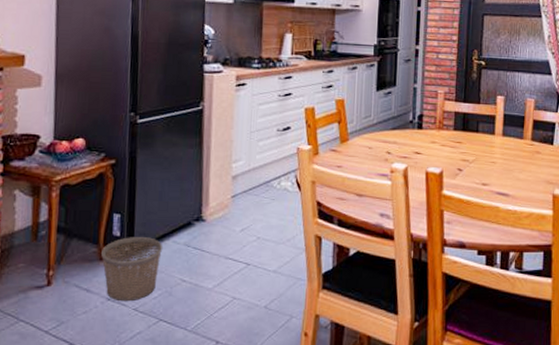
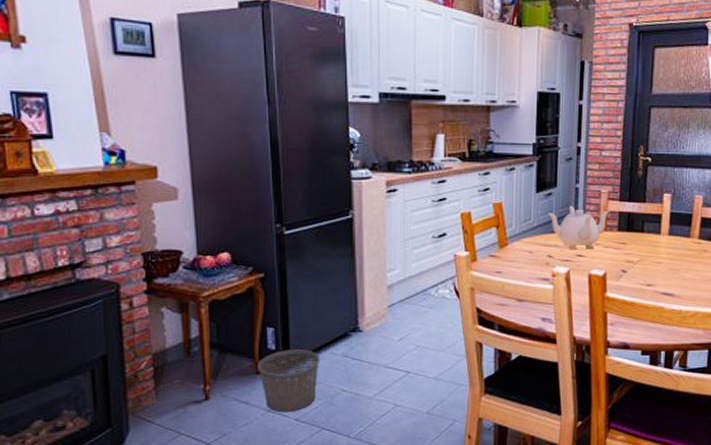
teapot: none [387,105,446,147] -> present [547,206,610,249]

